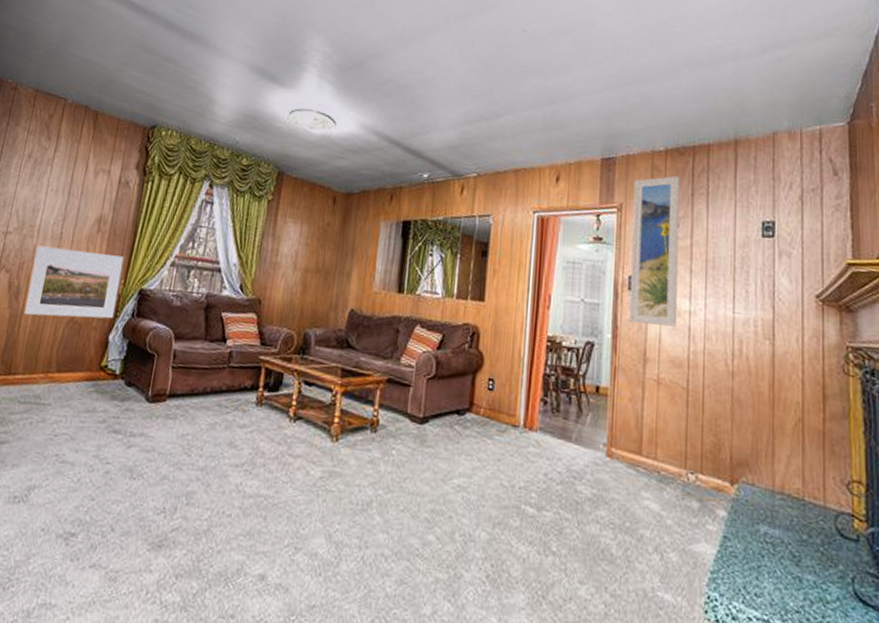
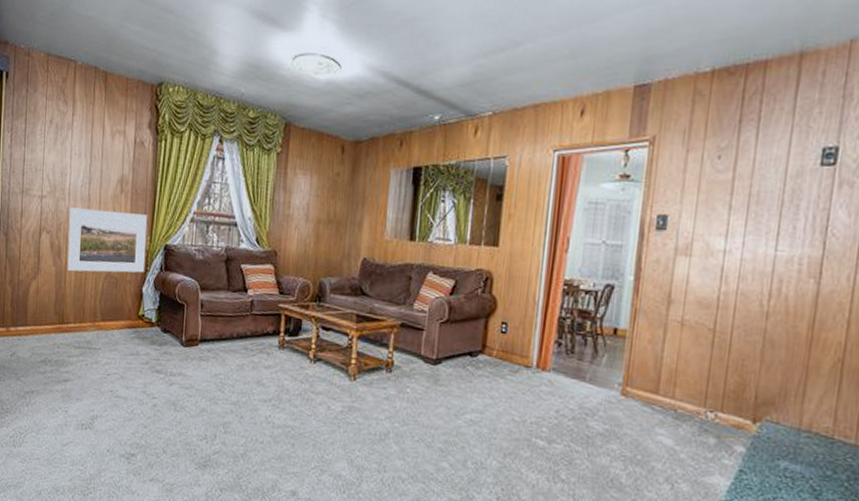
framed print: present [629,175,681,327] -> none [655,100,728,267]

